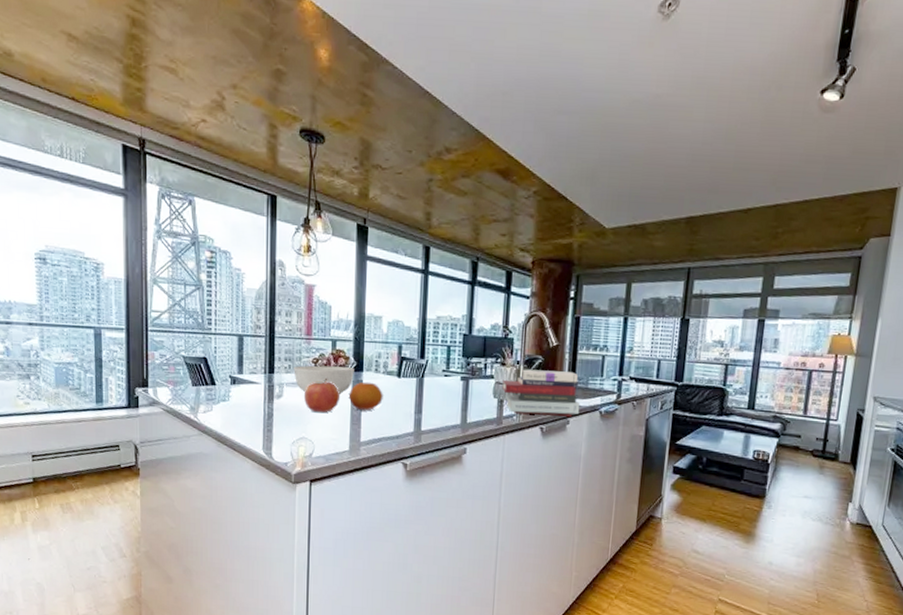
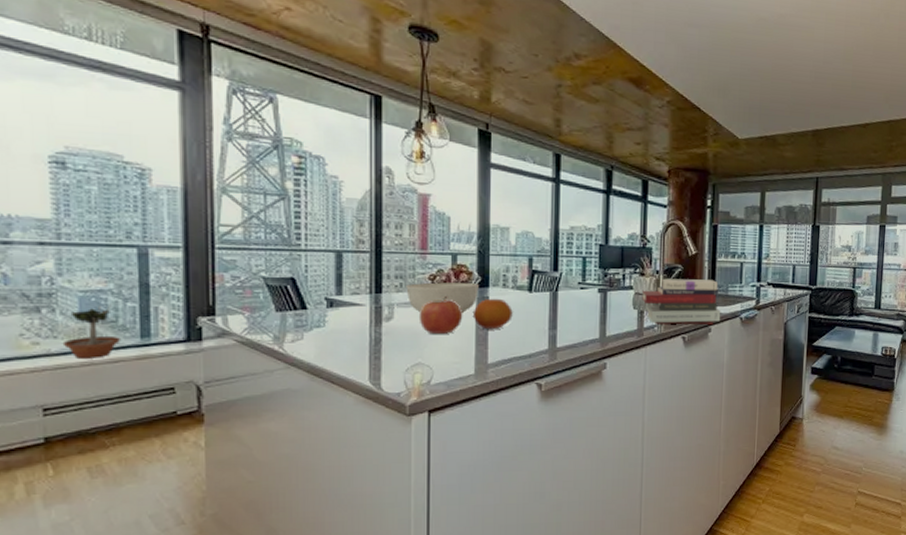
potted tree: none [44,374,82,418] -> present [62,304,120,358]

